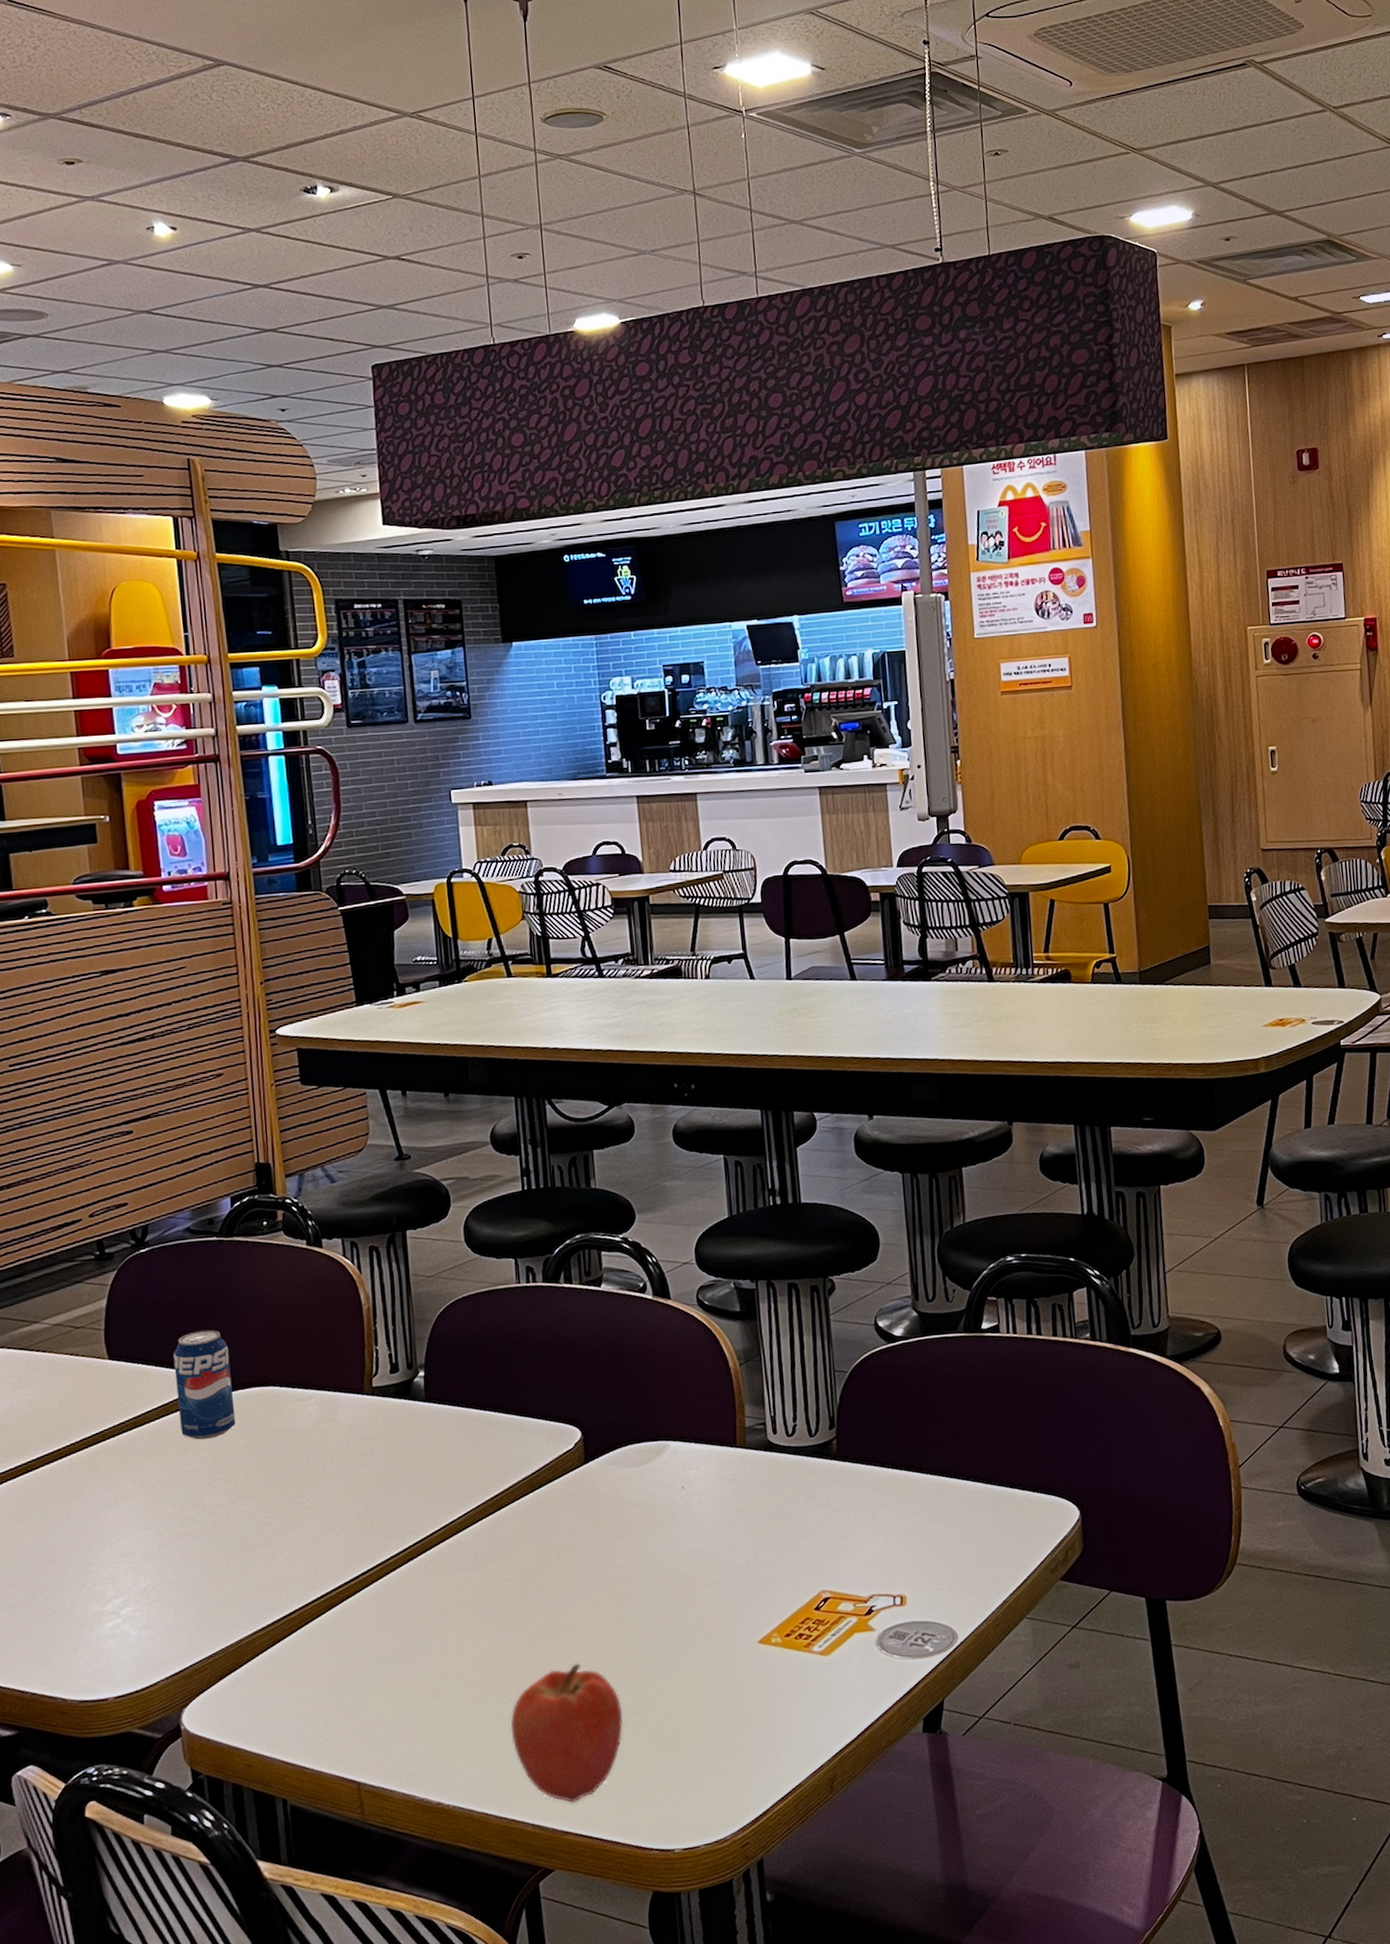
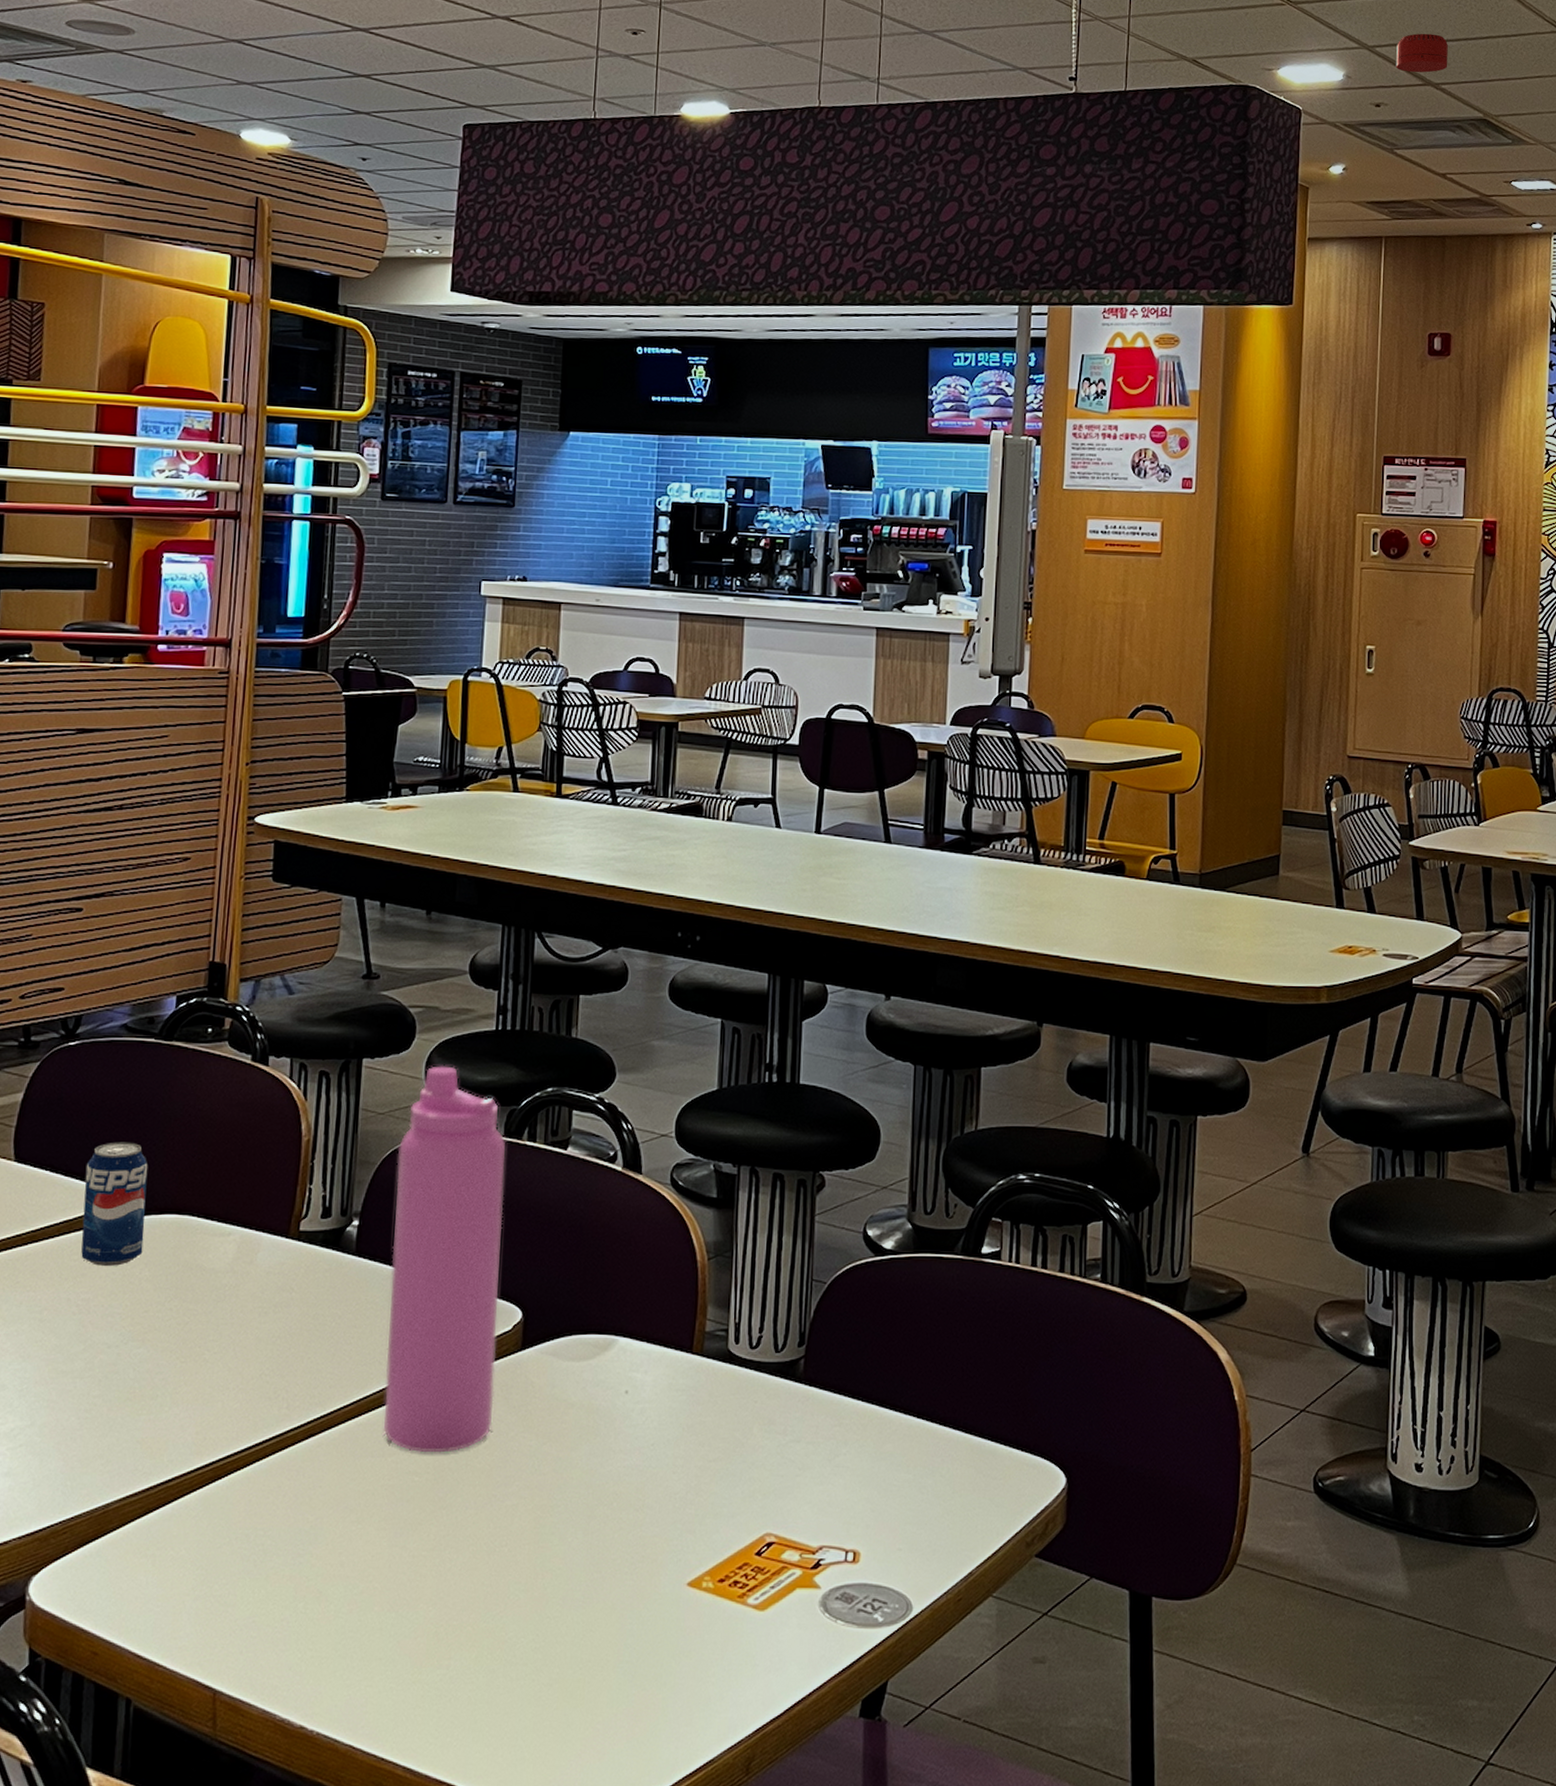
water bottle: none [450,1227,568,1563] -> present [383,1065,507,1453]
apple: present [511,1663,624,1804] -> none [394,1582,523,1748]
smoke detector: none [1239,164,1290,204] -> present [1395,33,1448,73]

